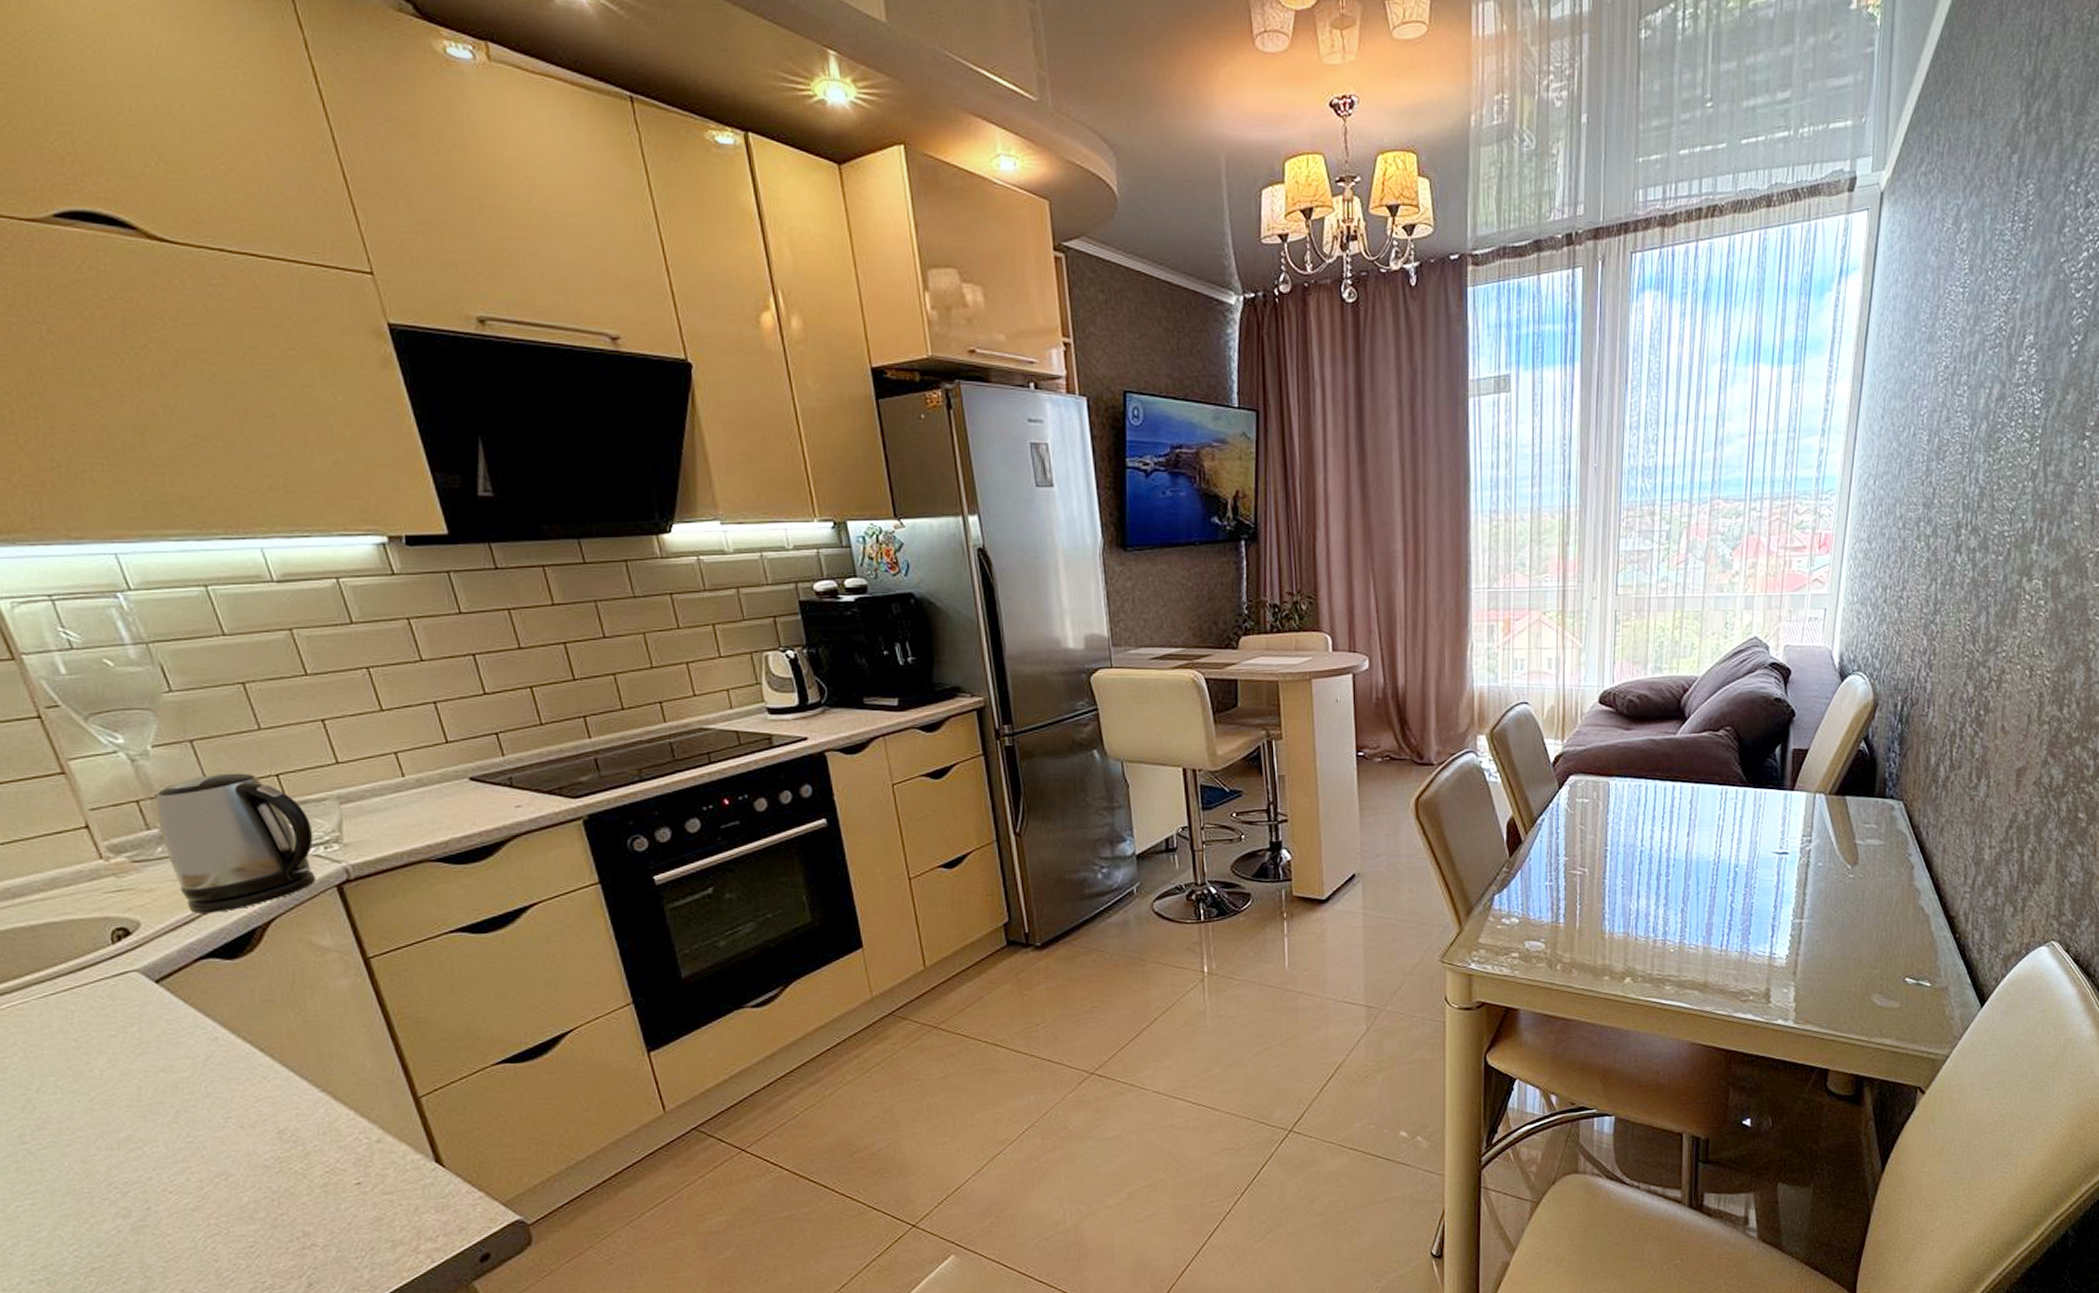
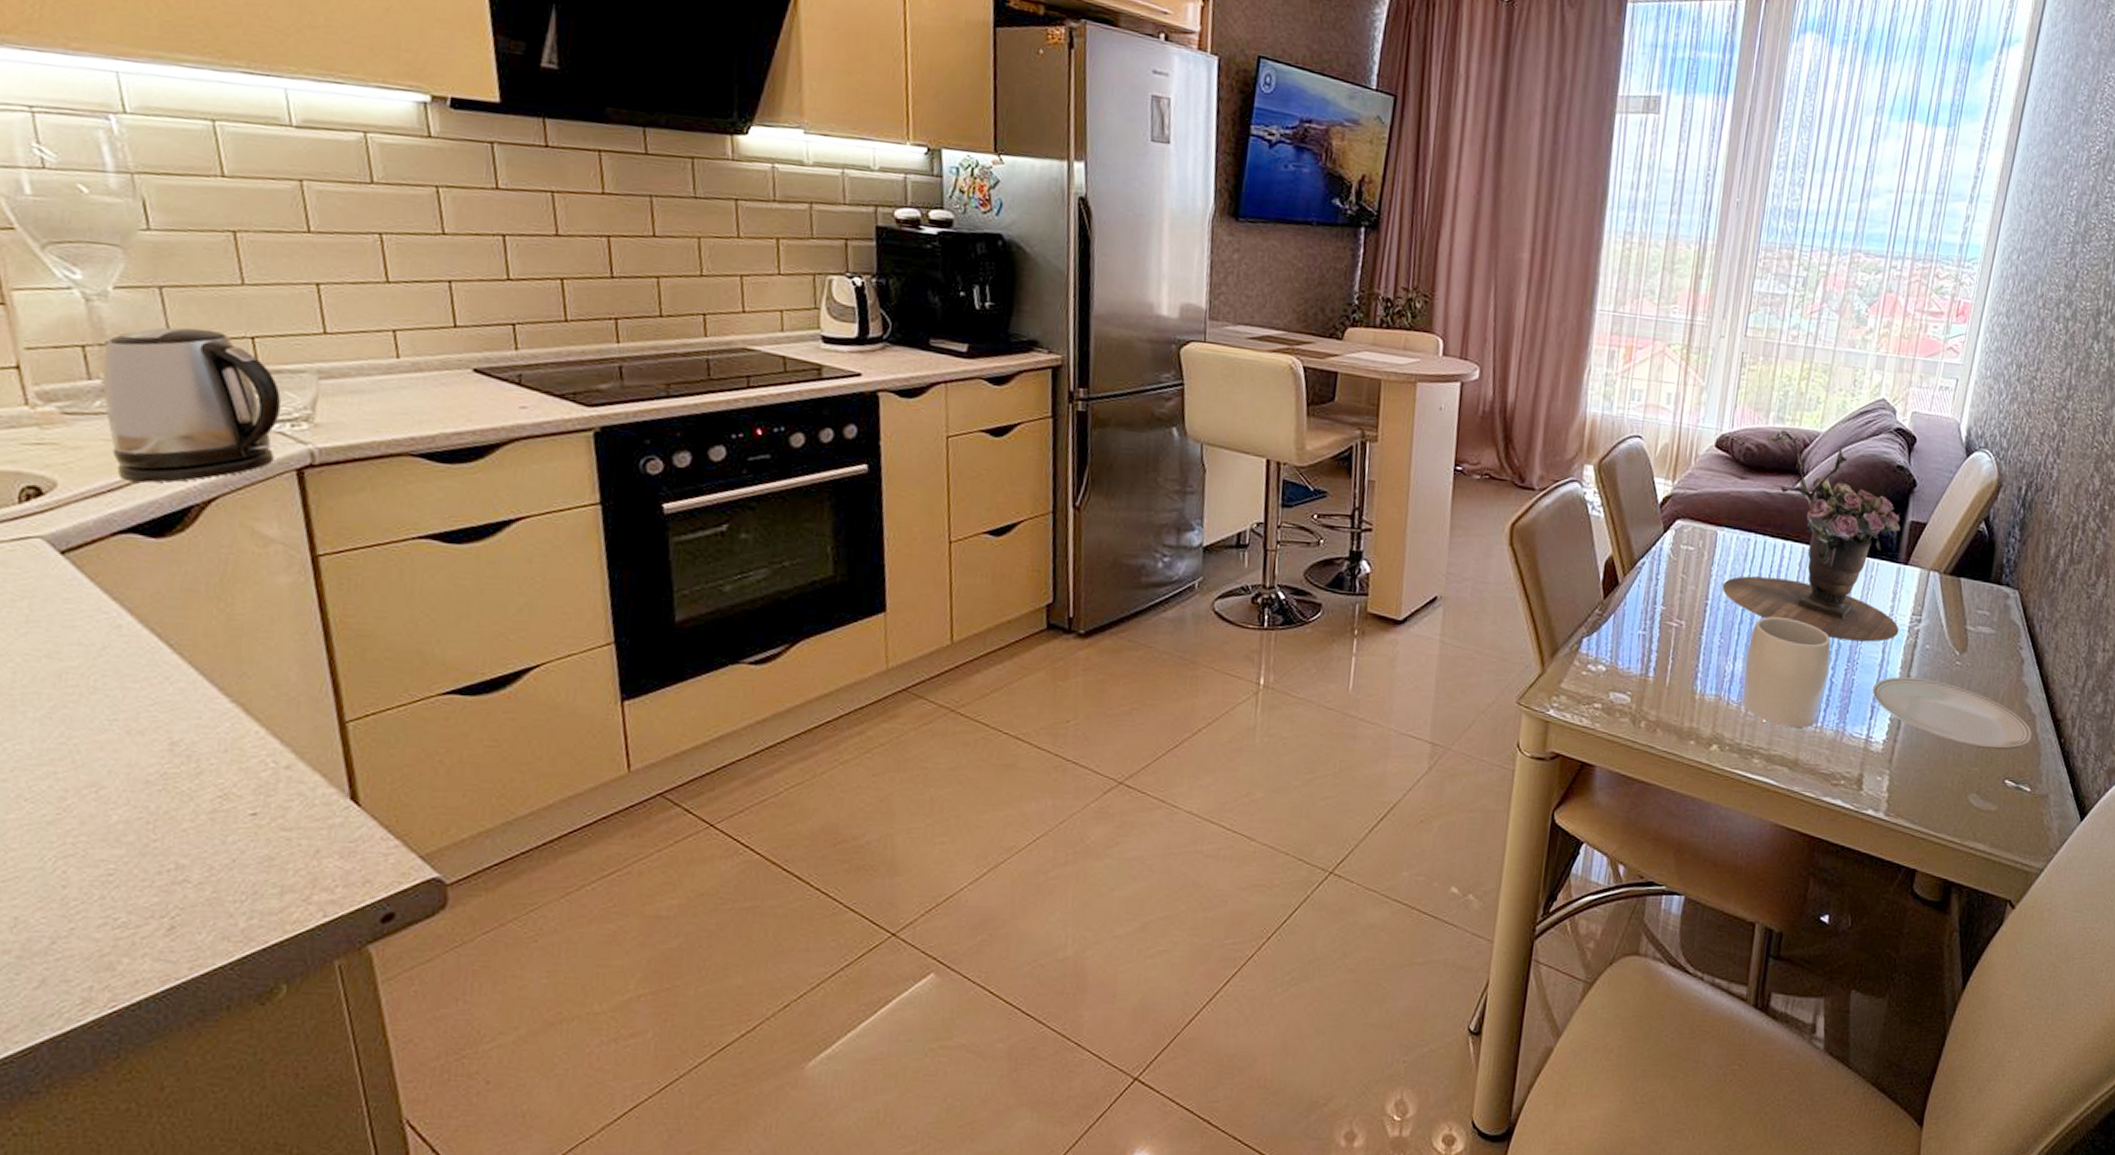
flower arrangement: none [1619,679,1791,868] -> present [1722,430,1901,642]
mug: none [1648,854,1728,954] -> present [1740,617,1831,728]
plate: none [1771,894,1928,952] -> present [1872,677,2032,750]

